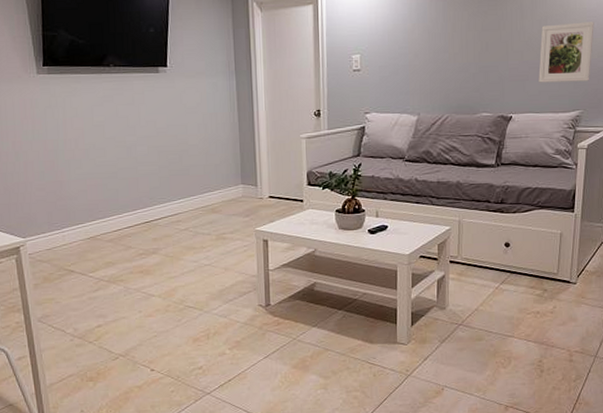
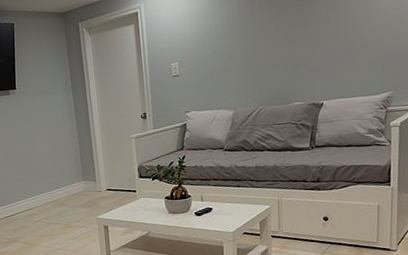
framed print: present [538,21,594,83] -> none [347,8,401,70]

